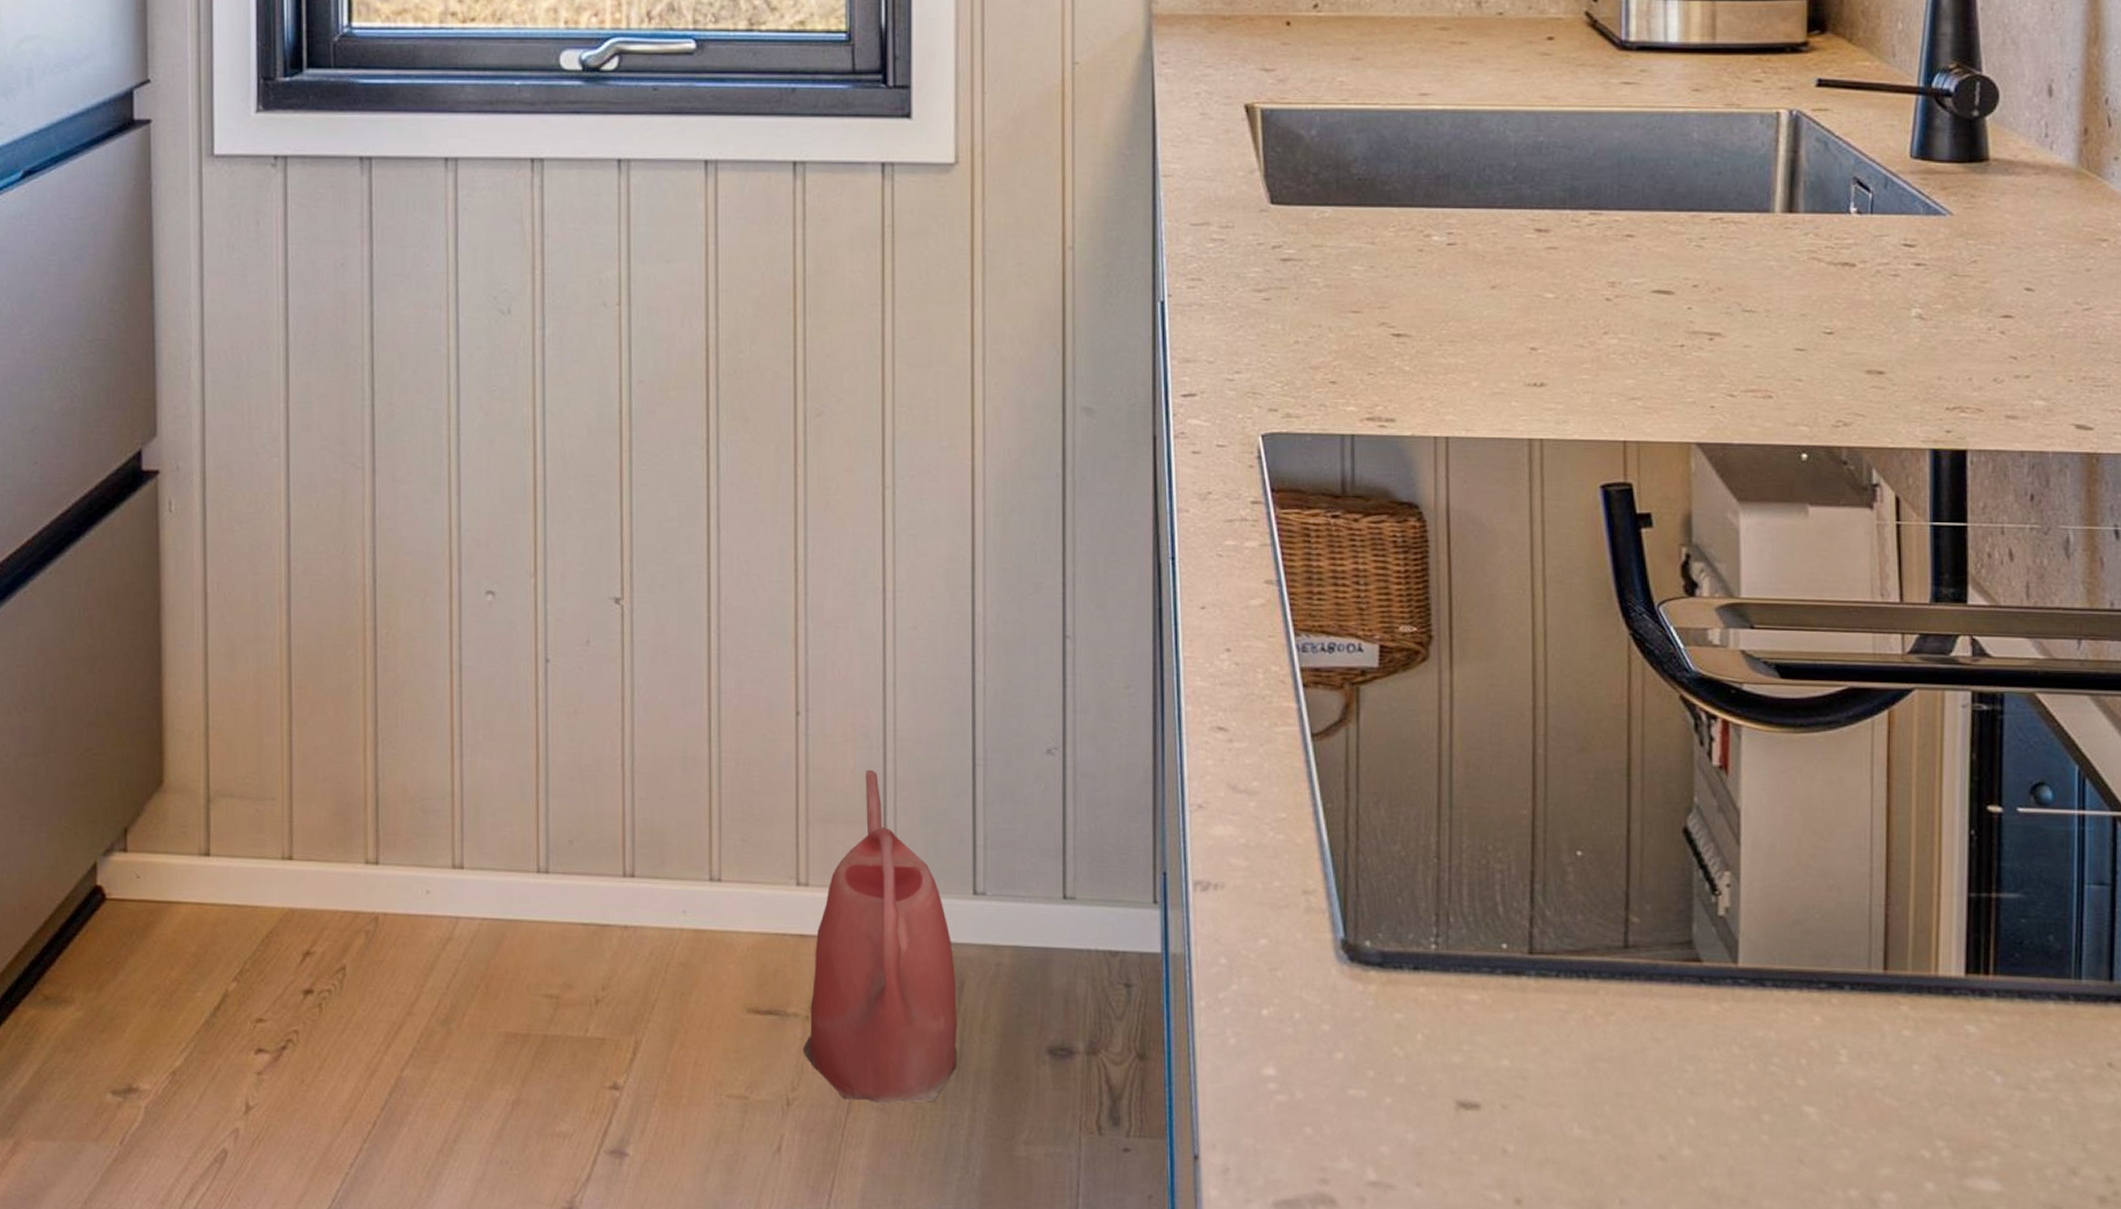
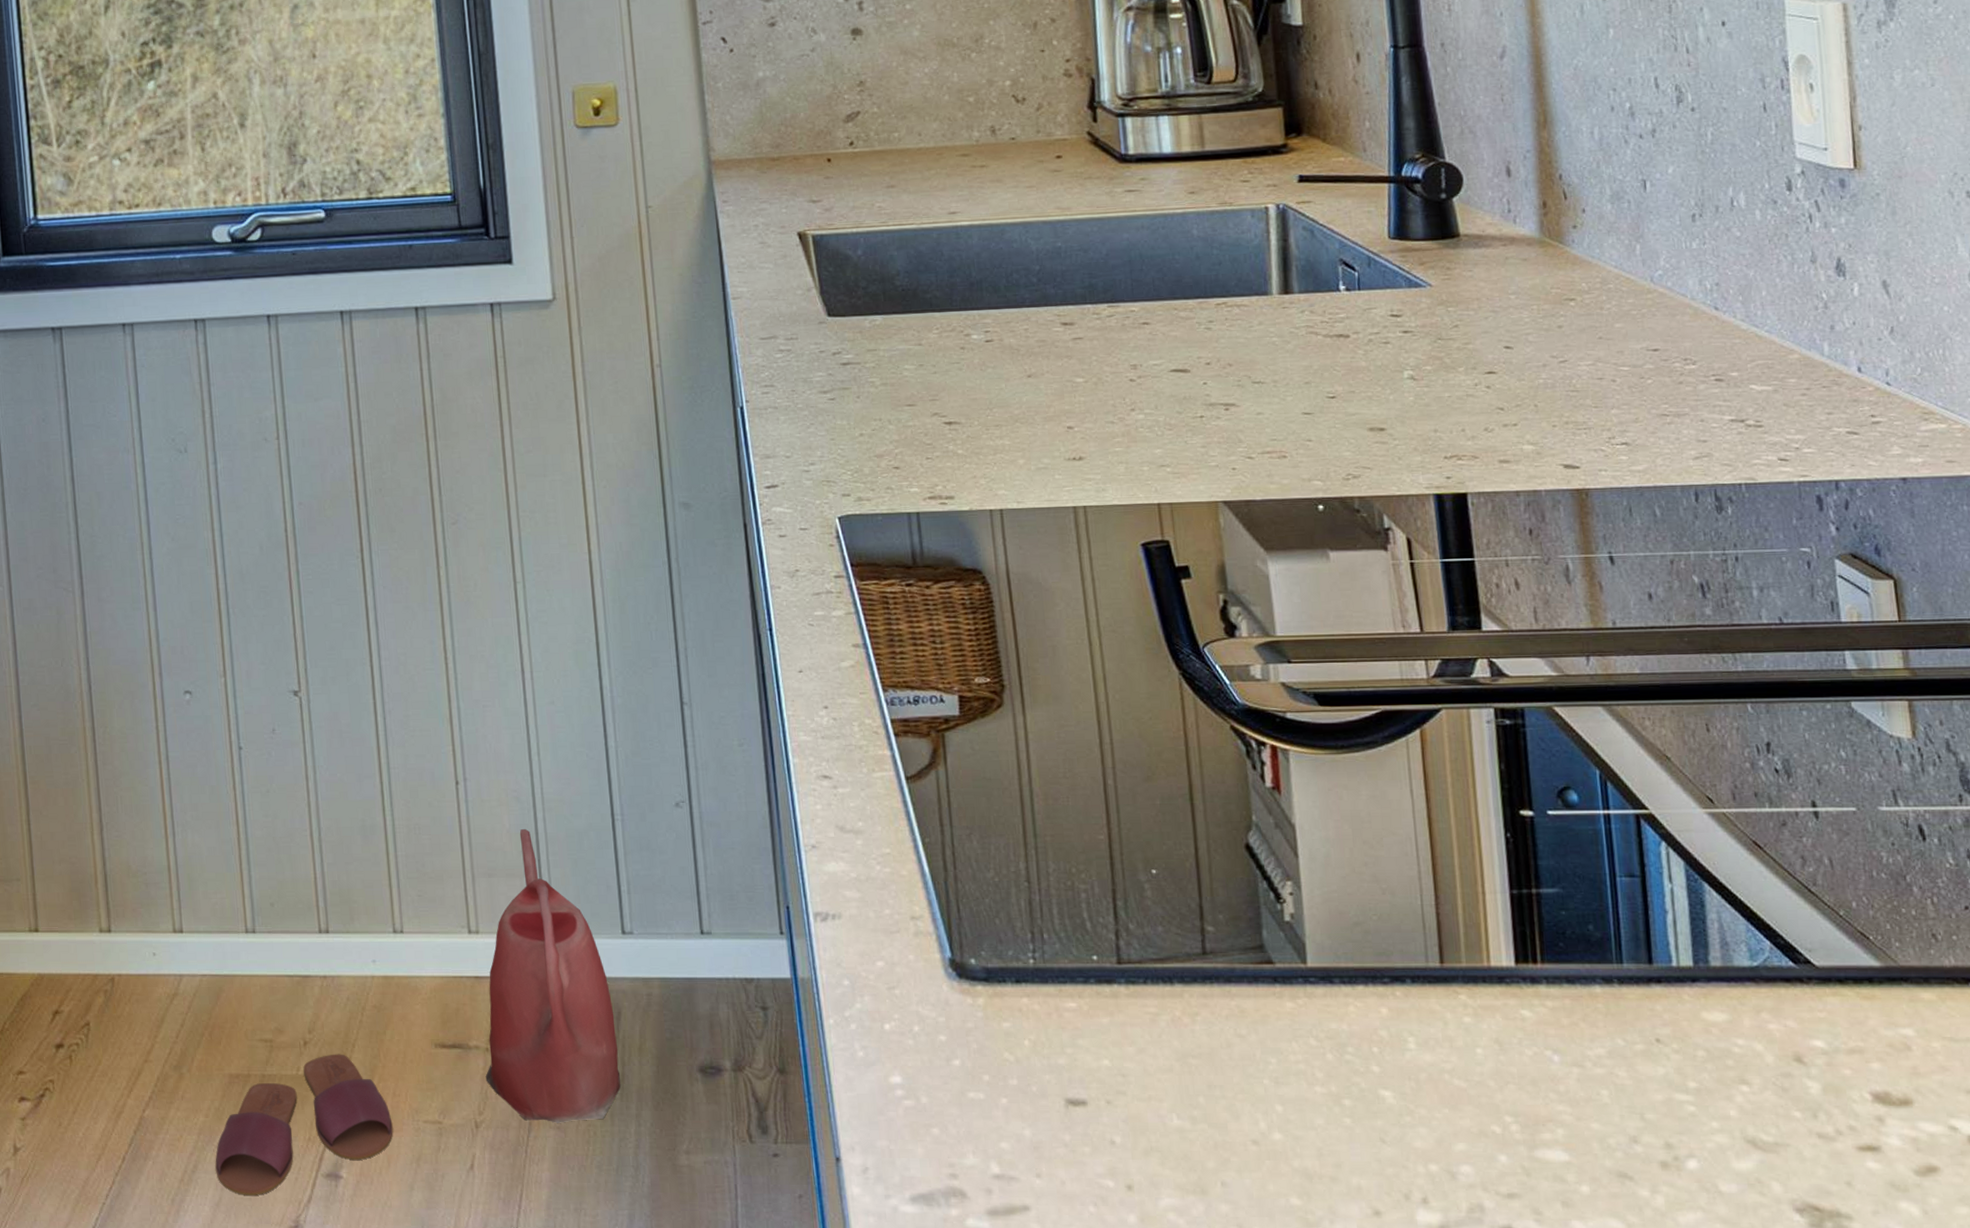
slippers: none [481,1015,691,1171] -> present [215,1054,393,1195]

